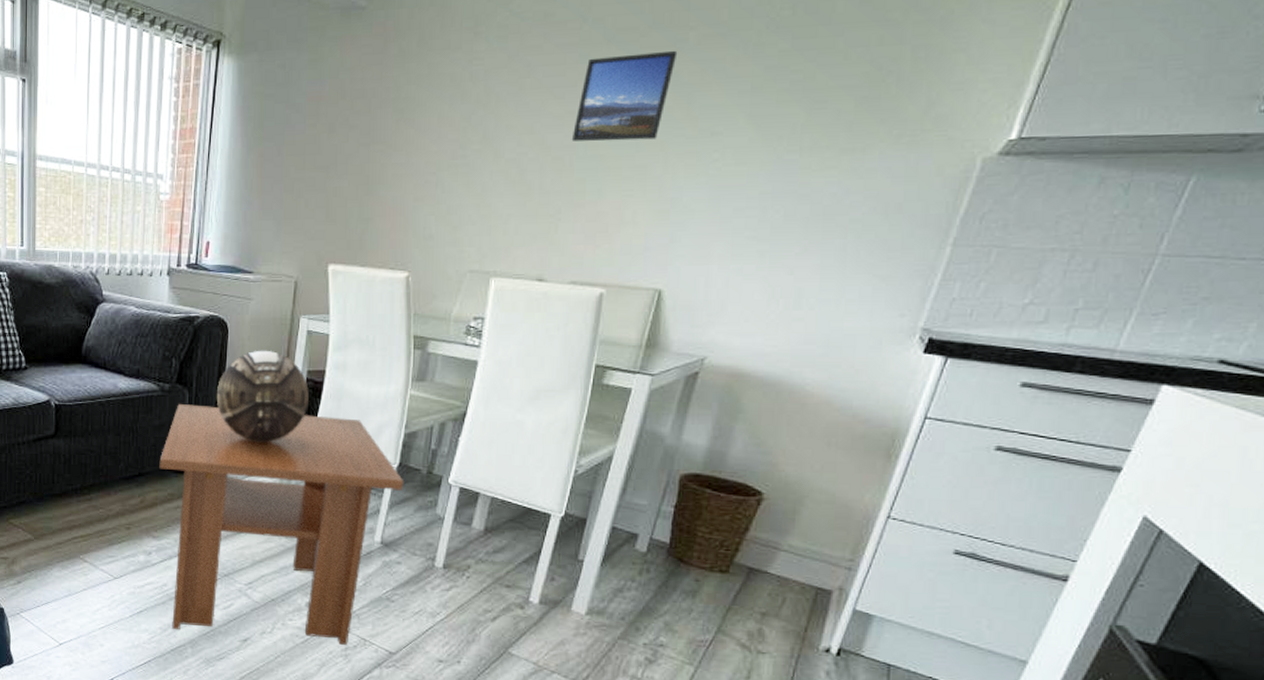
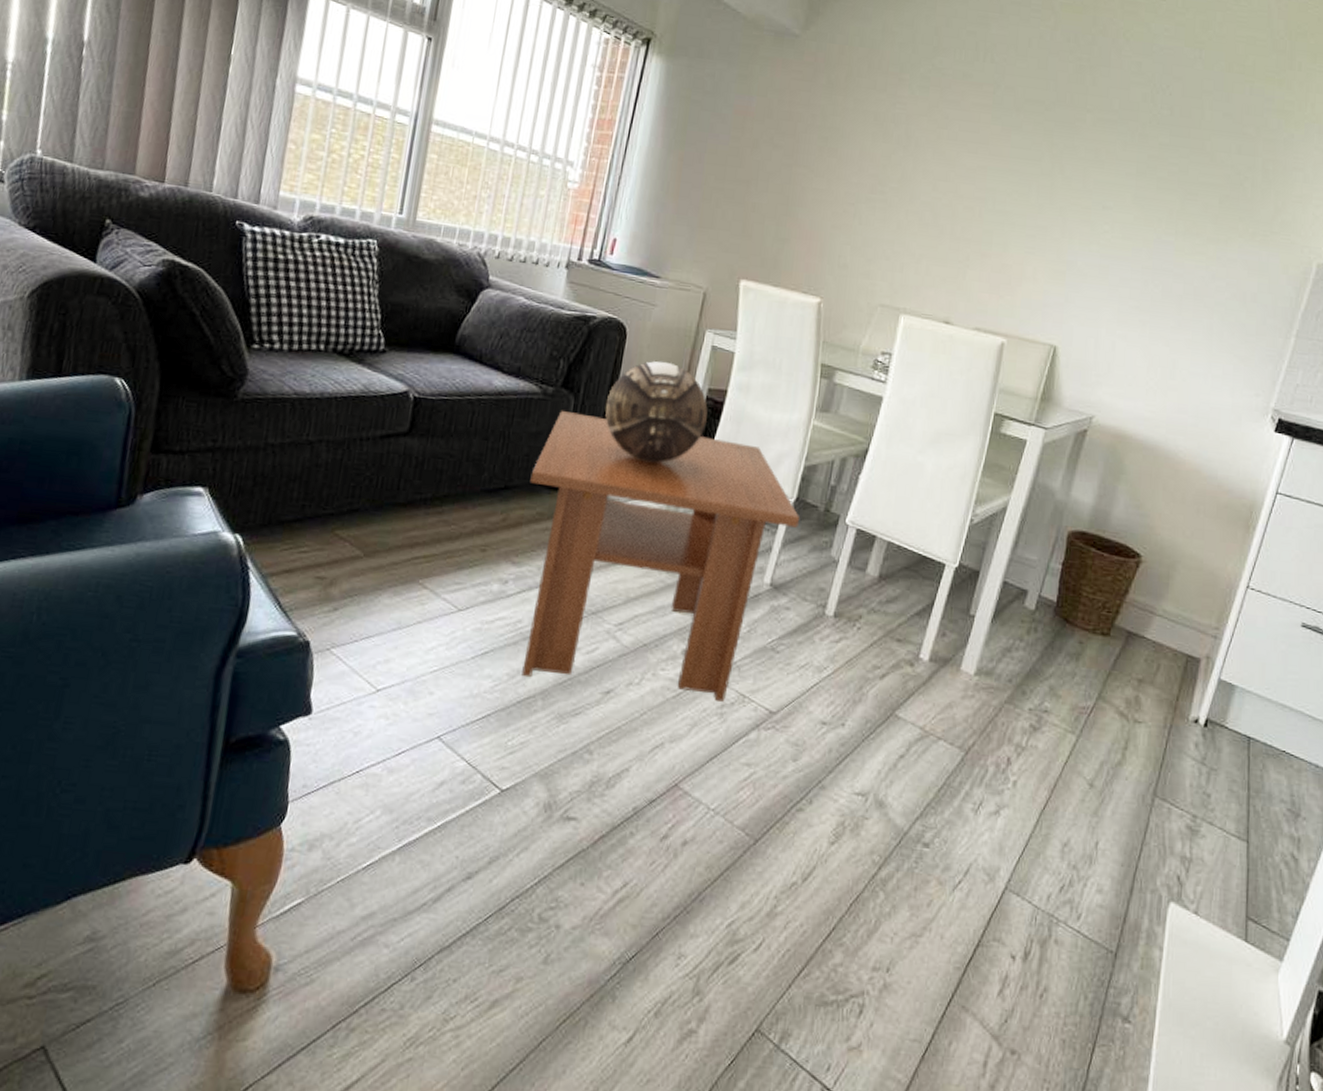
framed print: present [571,50,678,142] -> none [981,121,1077,204]

